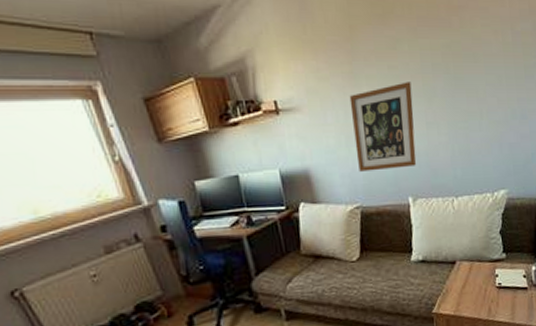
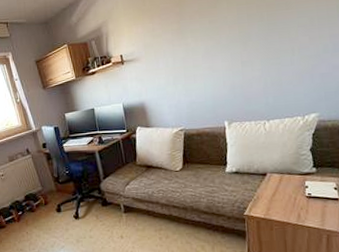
wall art: present [349,82,417,172] -> none [177,31,233,103]

